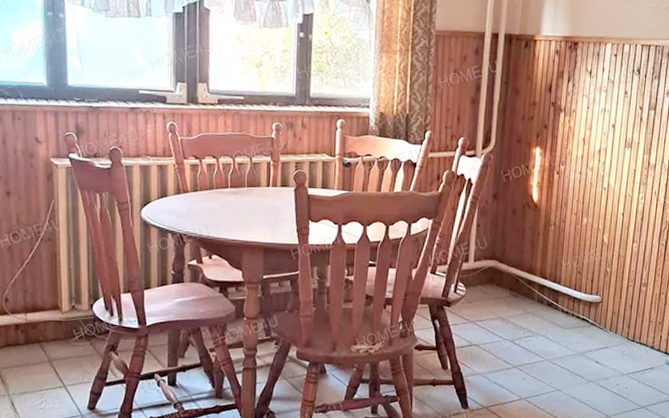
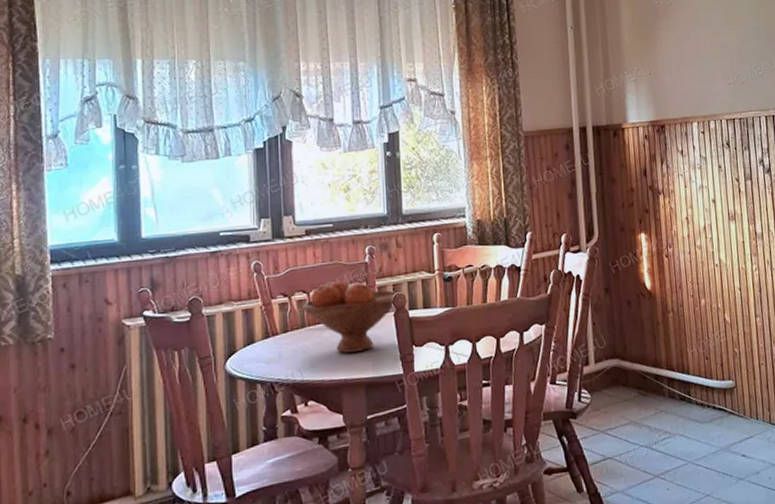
fruit bowl: none [212,151,301,219] -> present [303,281,400,353]

